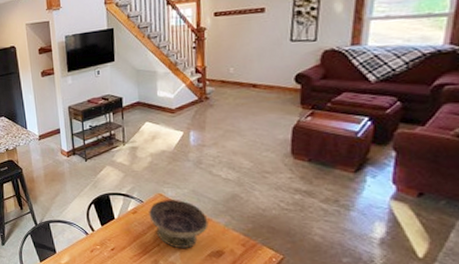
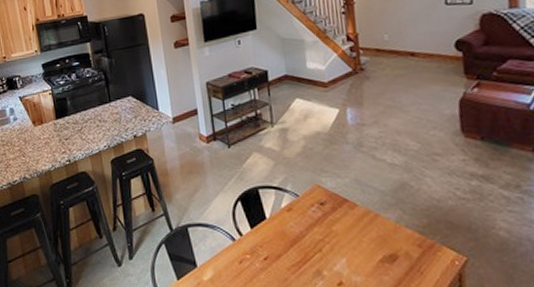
decorative bowl: present [149,200,209,249] -> none [306,192,377,254]

